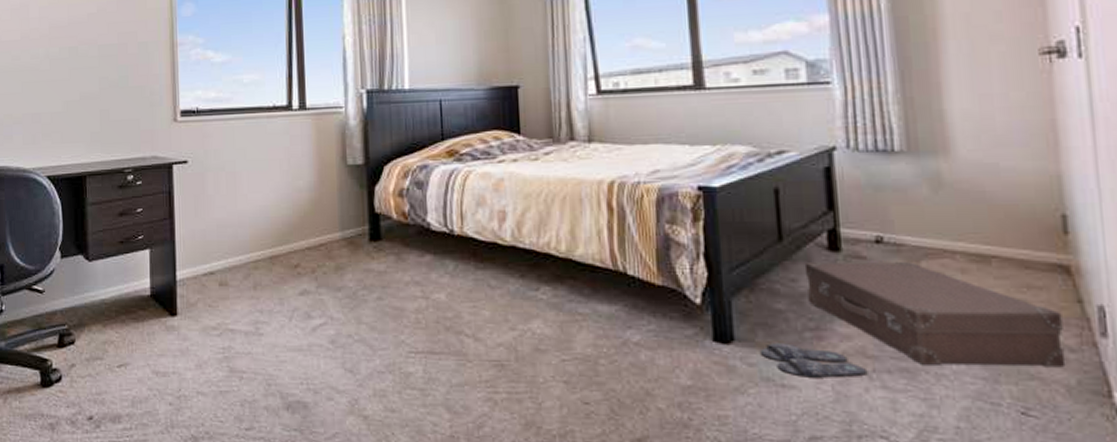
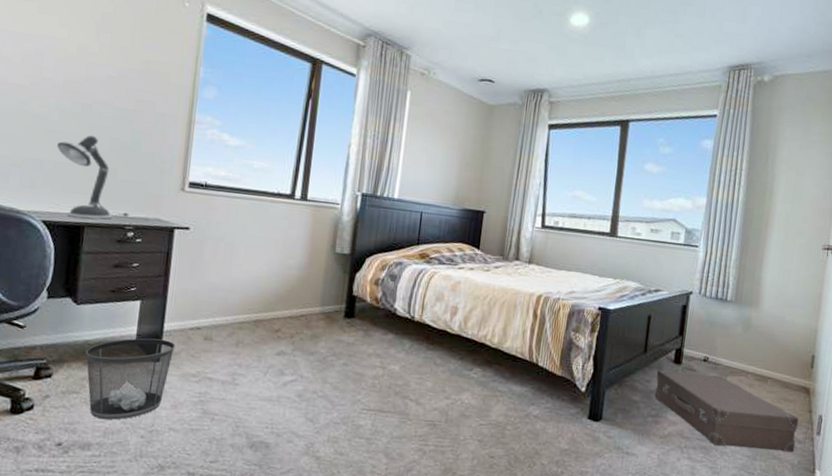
desk lamp: none [51,79,127,168] -> present [57,136,130,219]
waste bin: none [103,290,191,386] -> present [85,338,176,420]
slippers: present [759,343,868,378] -> none [617,423,682,450]

